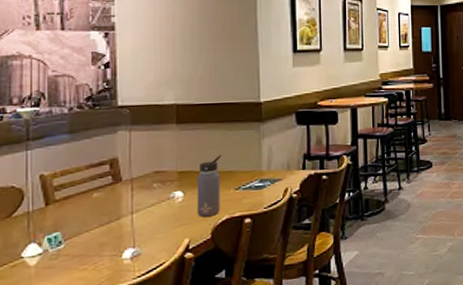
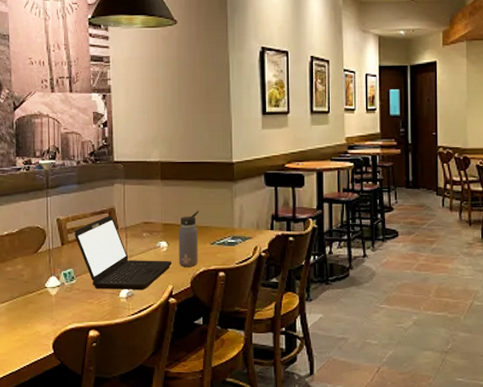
laptop: none [63,167,189,252] -> present [74,216,172,289]

